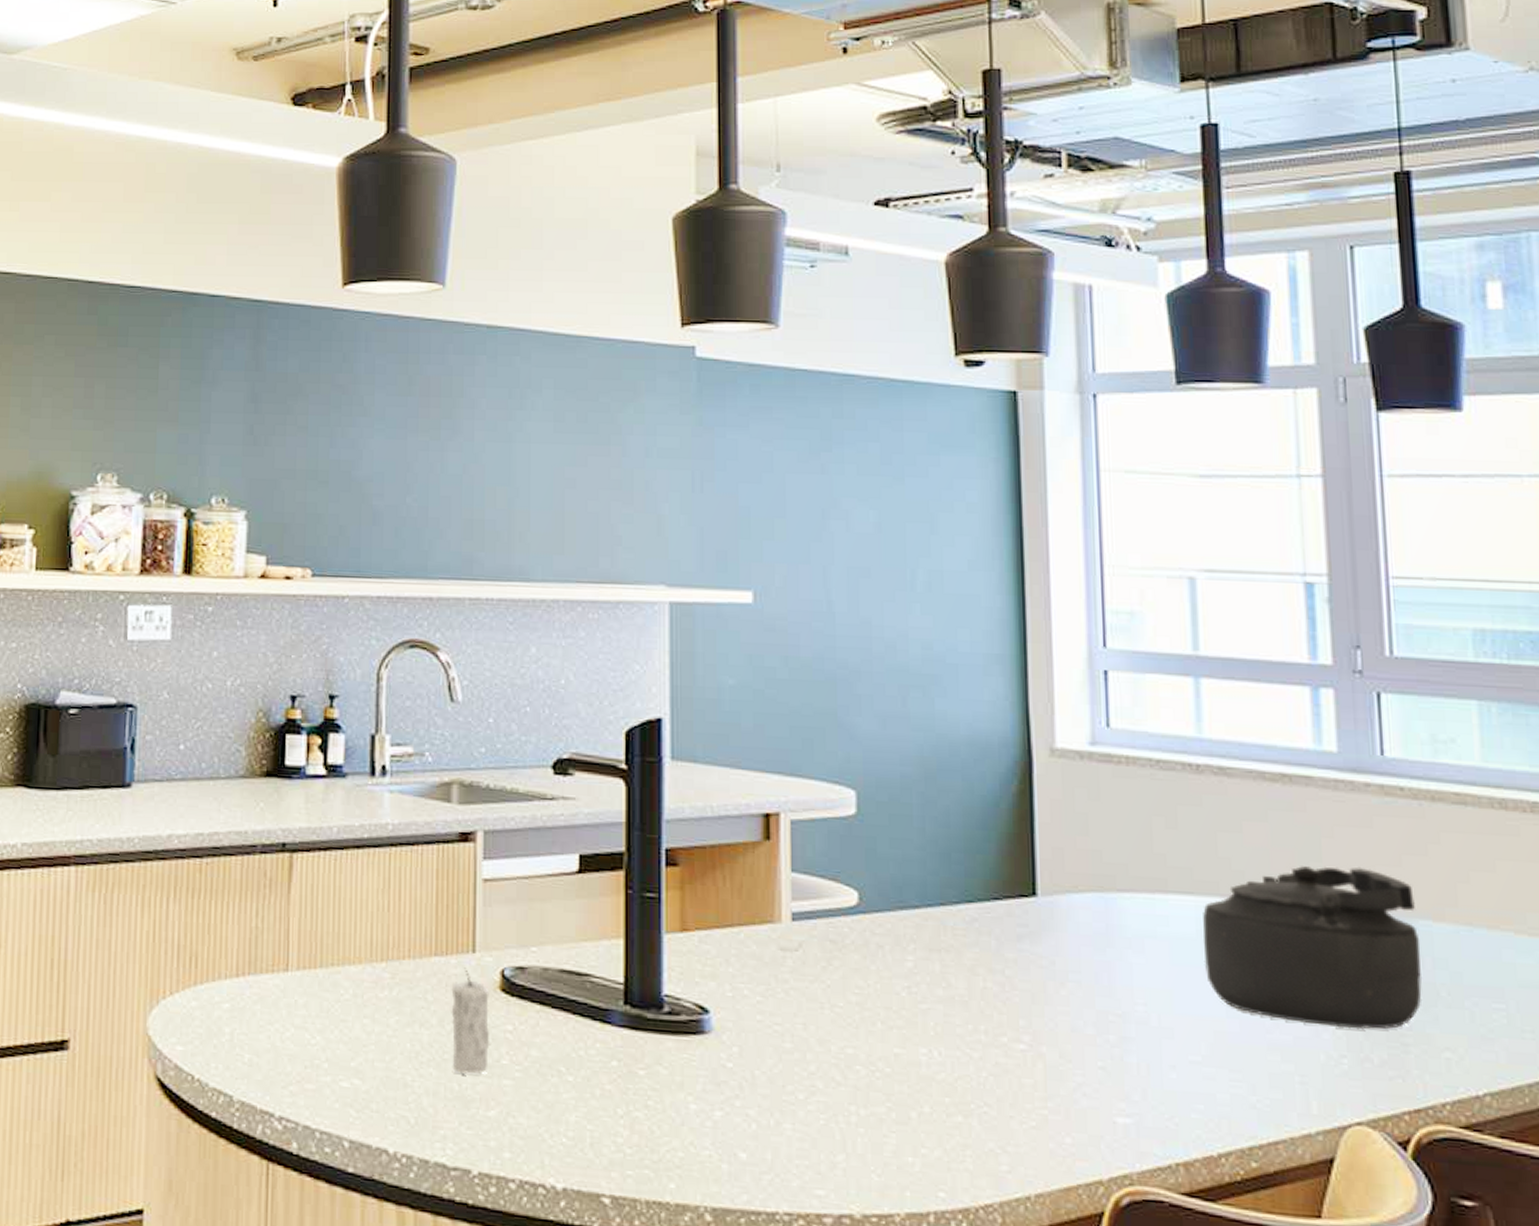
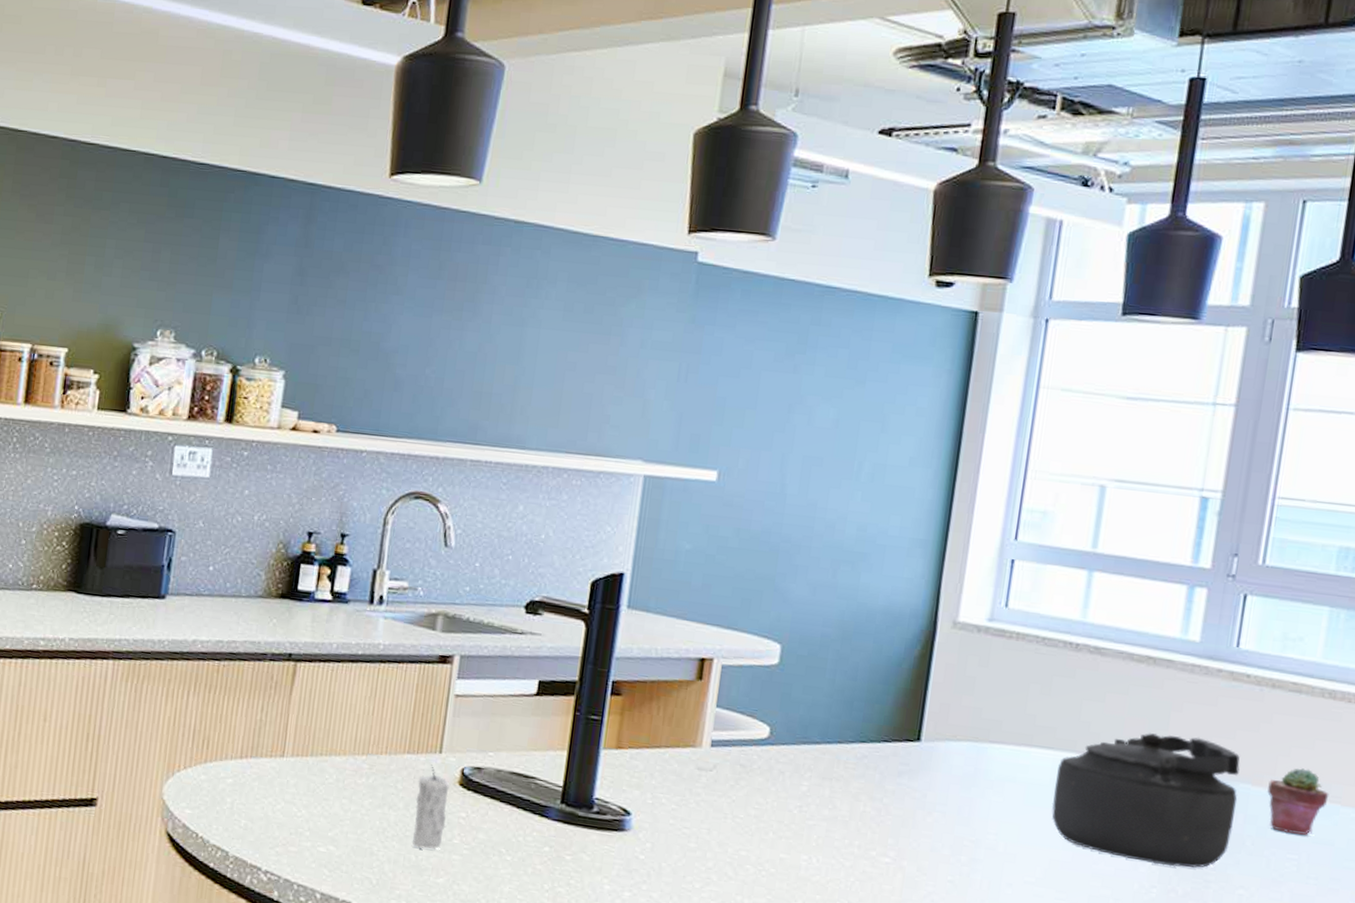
potted succulent: none [1452,896,1526,978] -> present [1267,768,1329,835]

